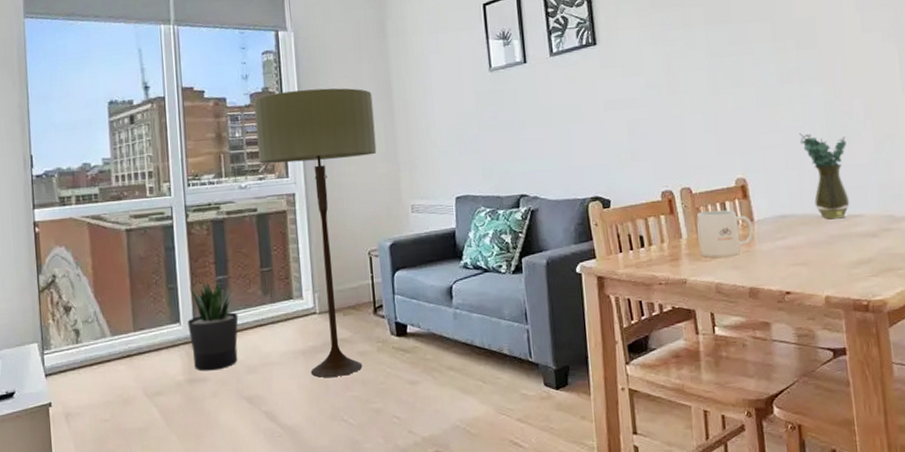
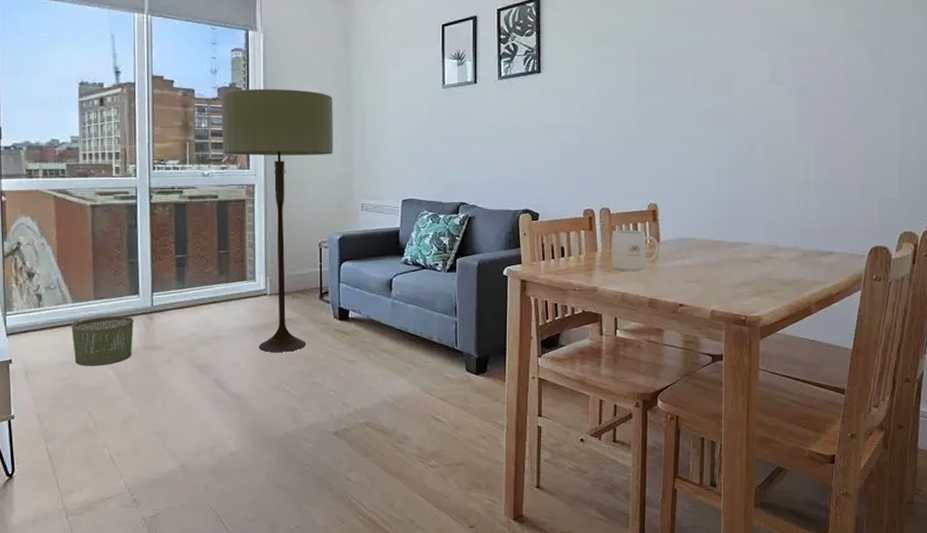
basket: none [111,347,177,405] -> present [71,316,135,366]
planter: present [187,277,239,371] -> none [146,255,195,340]
vase: present [799,132,850,219] -> none [706,168,745,245]

